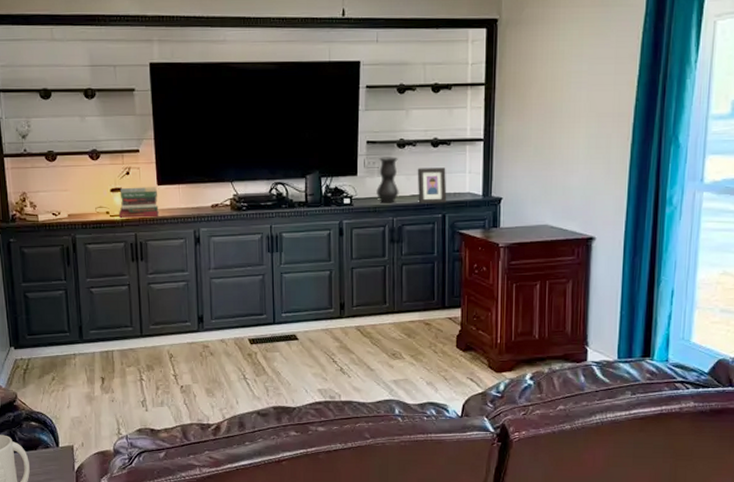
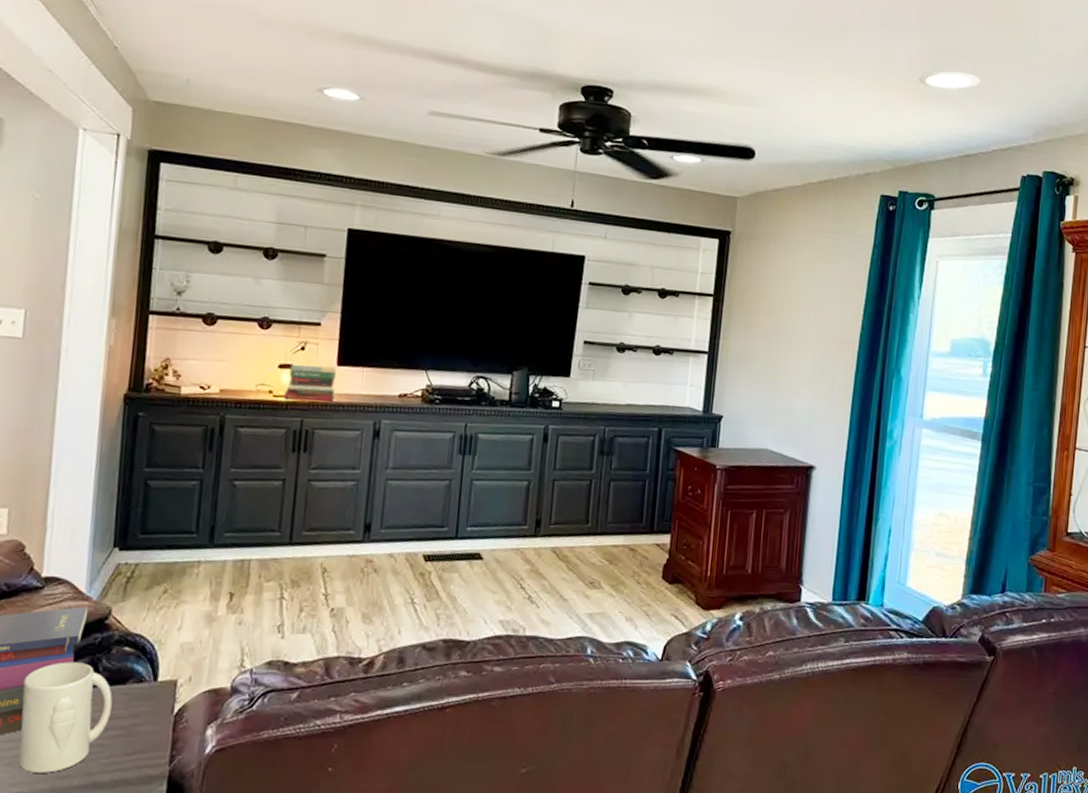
vase: present [376,157,399,203] -> none [589,359,616,411]
picture frame: present [417,168,447,204] -> none [633,375,667,416]

